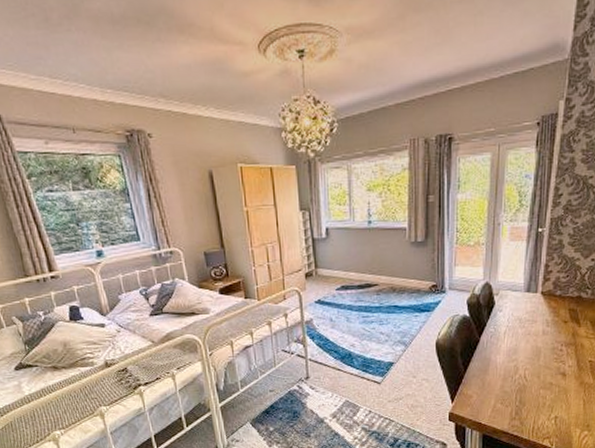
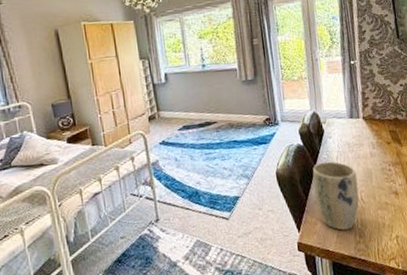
plant pot: none [474,335,524,406] -> present [312,161,359,231]

